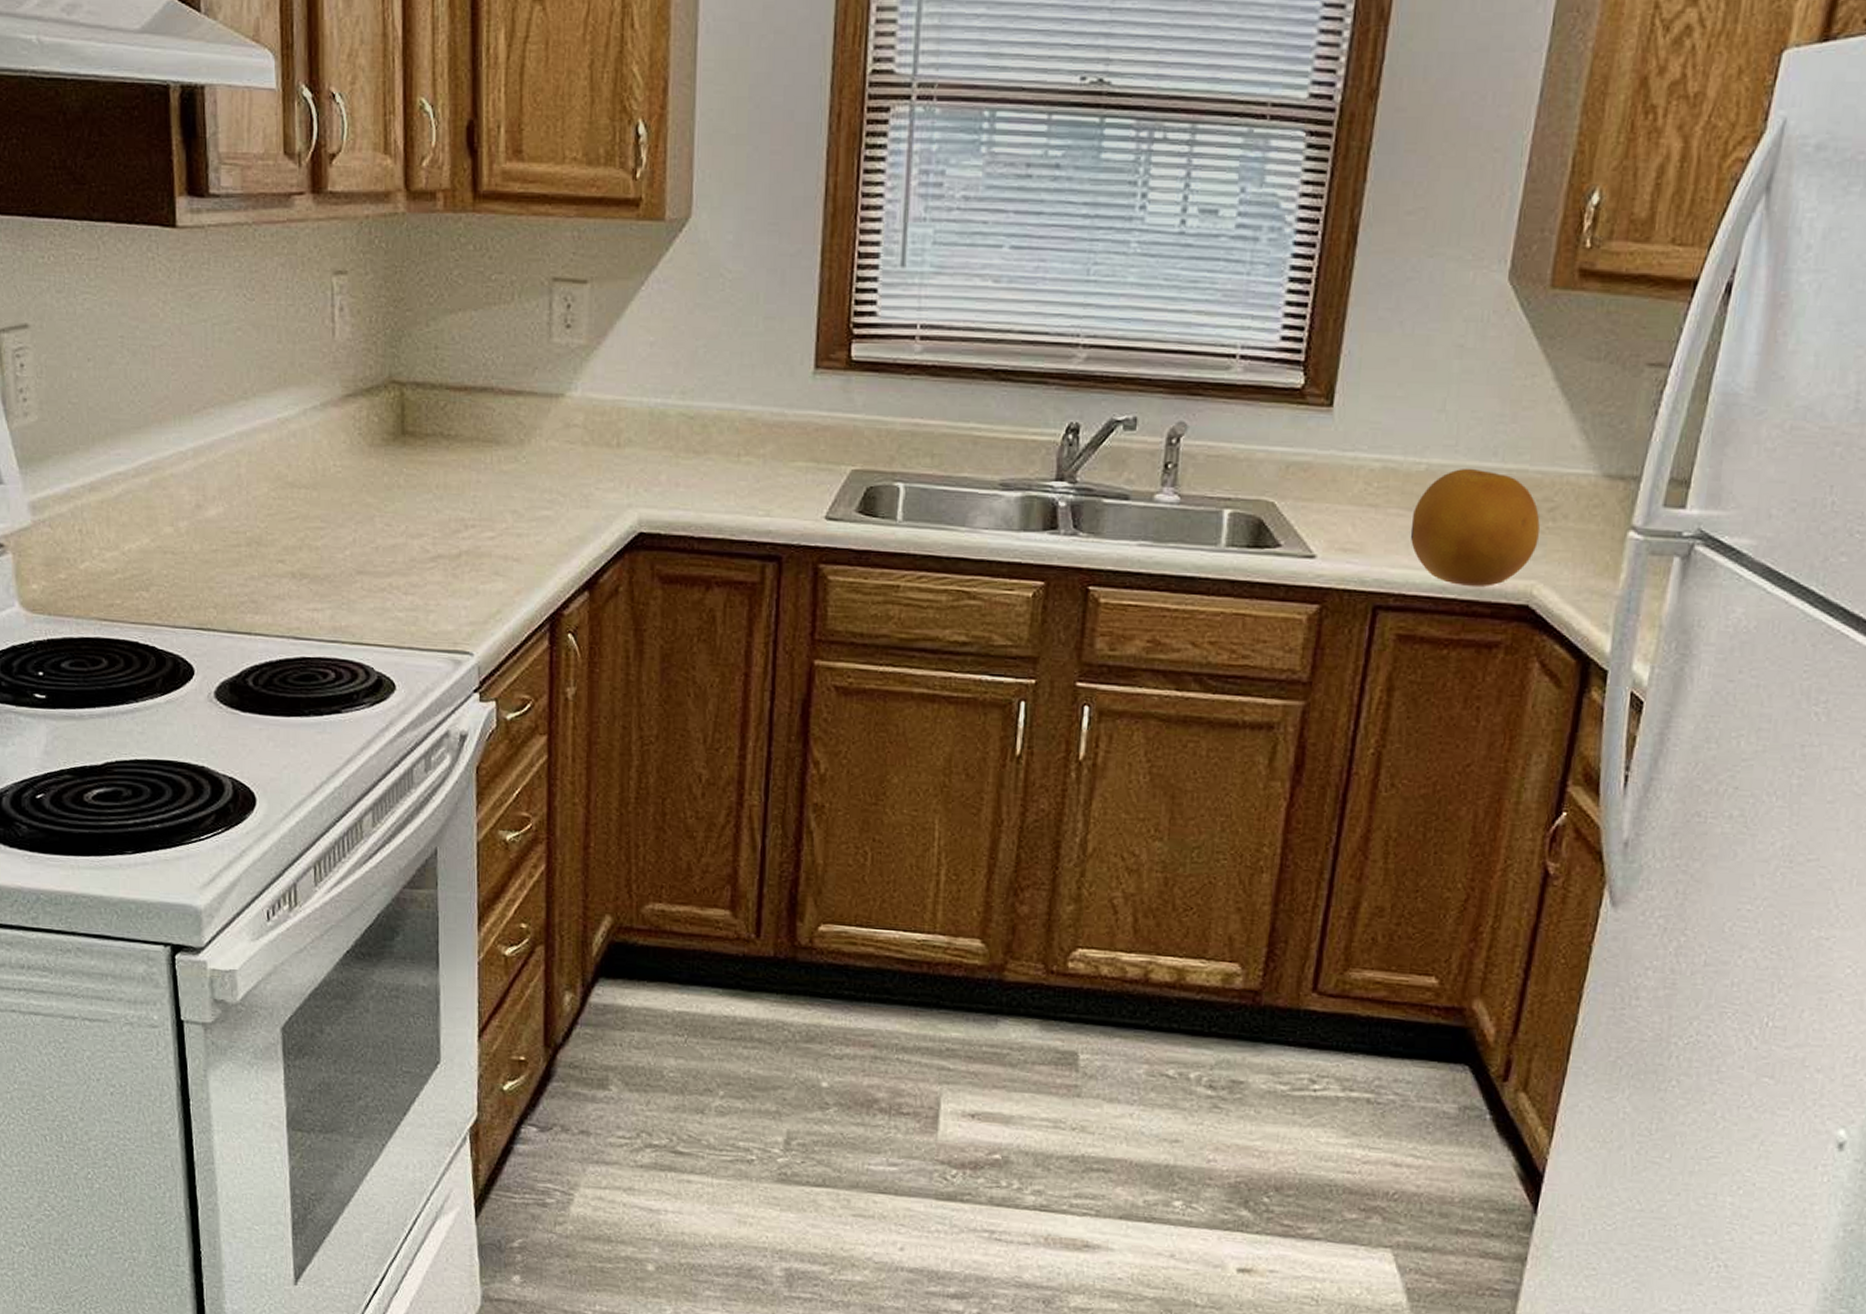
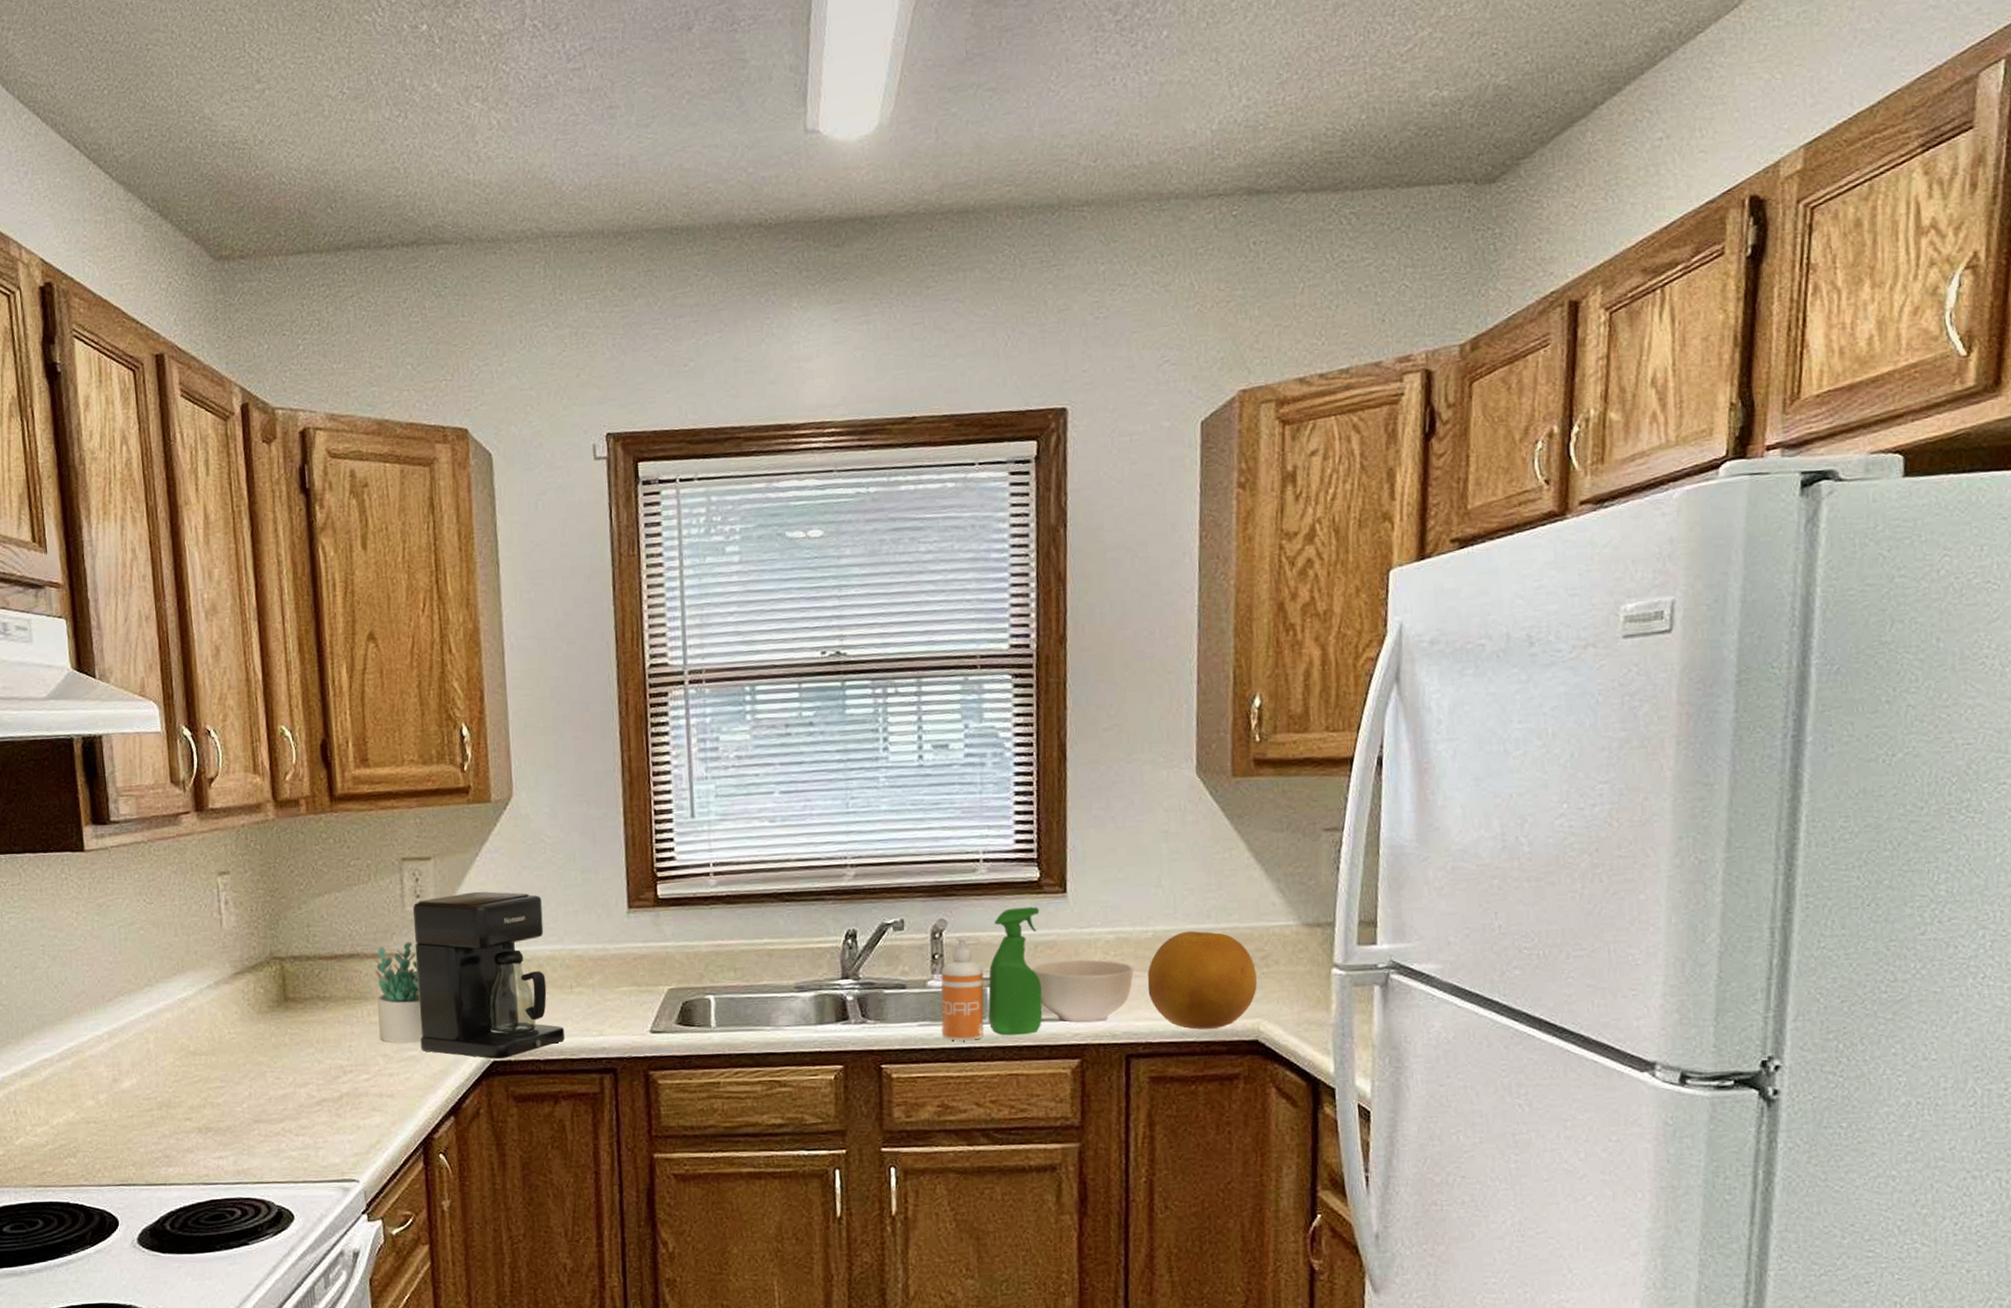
succulent plant: none [510,380,561,502] -> present [373,942,422,1044]
coffee maker: none [556,328,726,532] -> present [412,891,565,1060]
soap dispenser: none [1164,445,1224,570] -> present [941,936,984,1041]
spray bottle: none [1219,418,1298,570] -> present [987,906,1043,1036]
bowl: none [1279,486,1399,564] -> present [1032,959,1134,1023]

